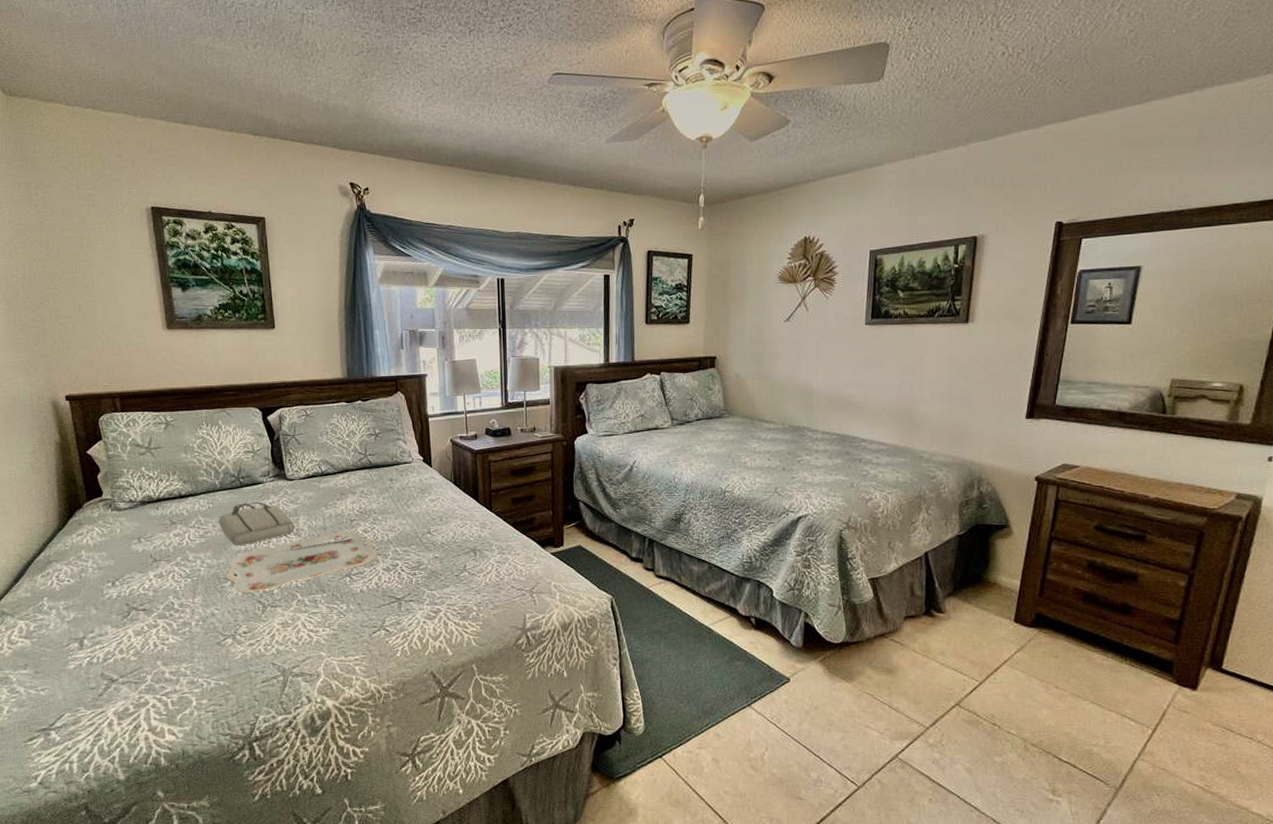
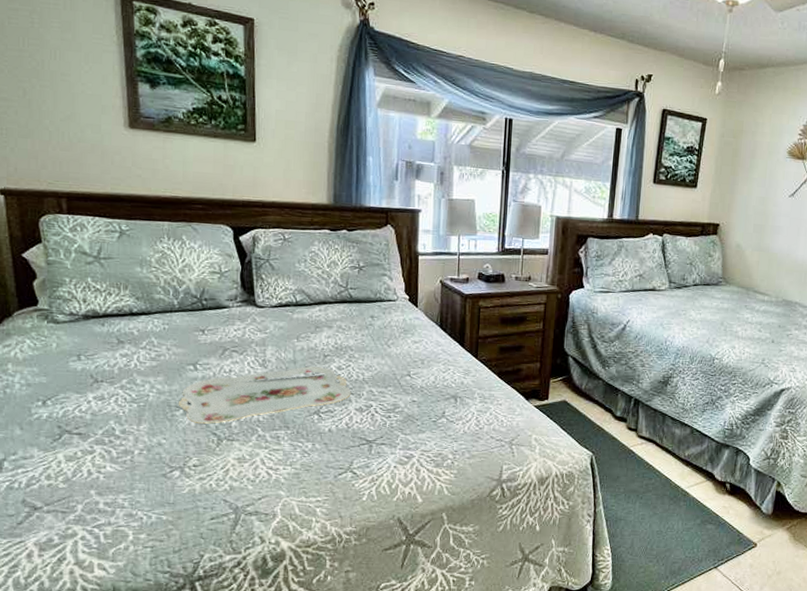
tote bag: present [219,502,295,546] -> none [174,327,261,373]

